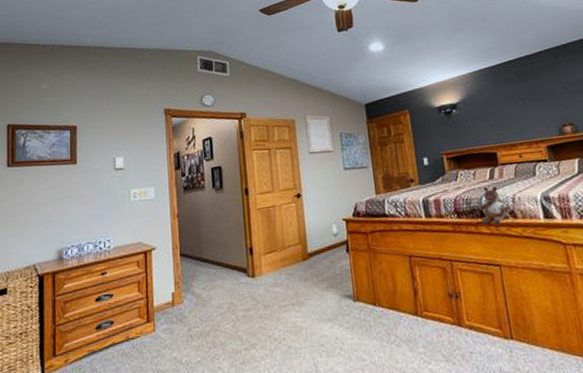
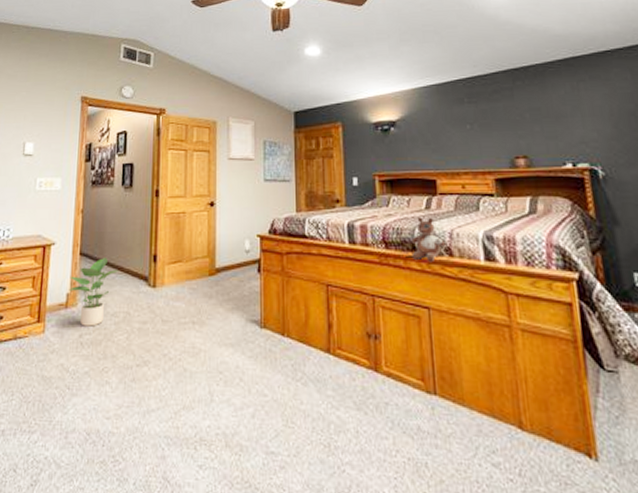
potted plant: none [173,256,219,321] -> present [69,258,119,327]

